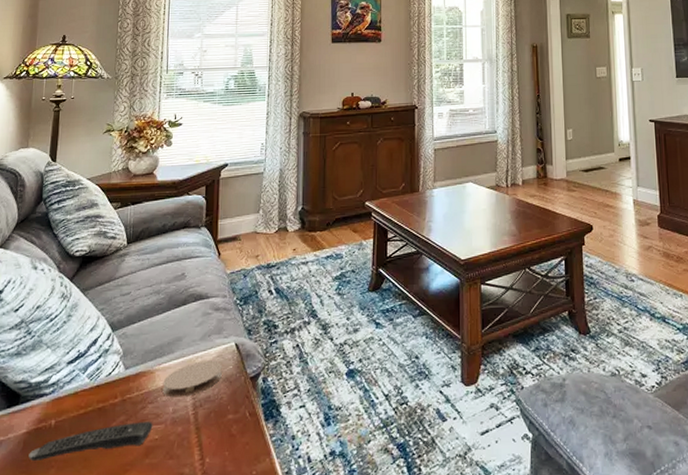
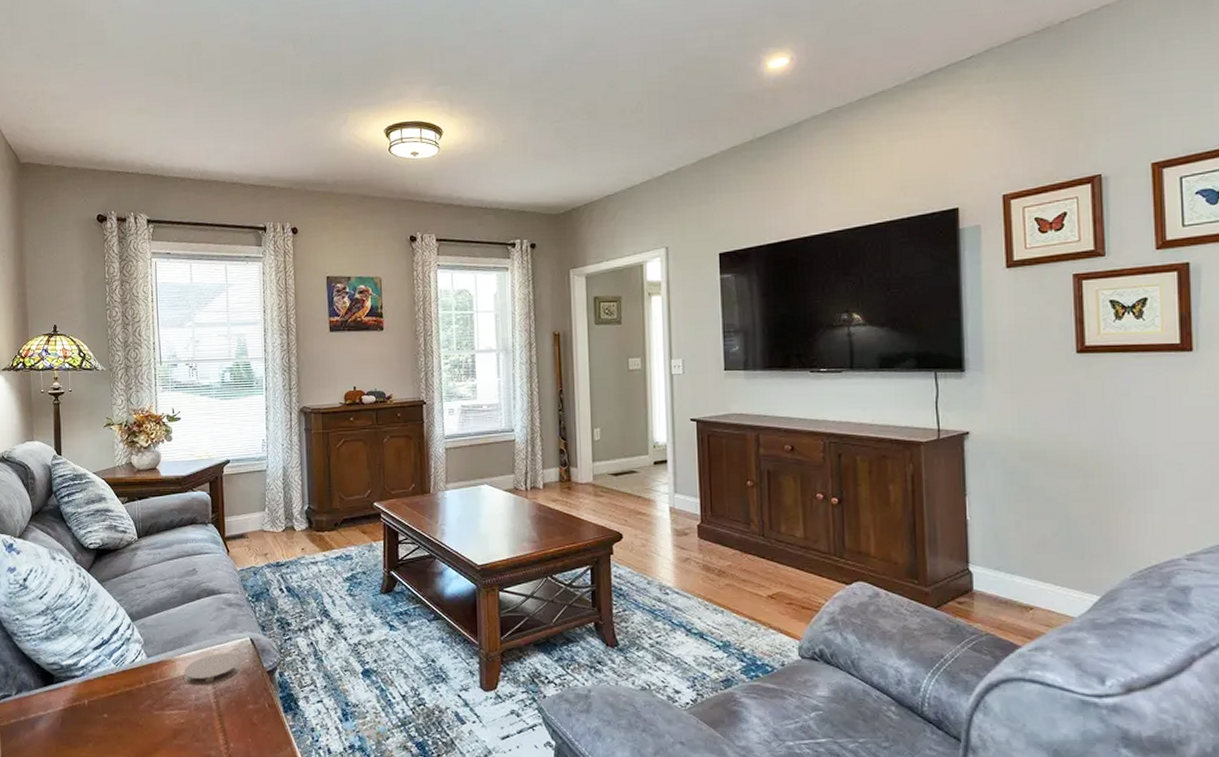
remote control: present [28,420,153,462] -> none [67,706,178,736]

